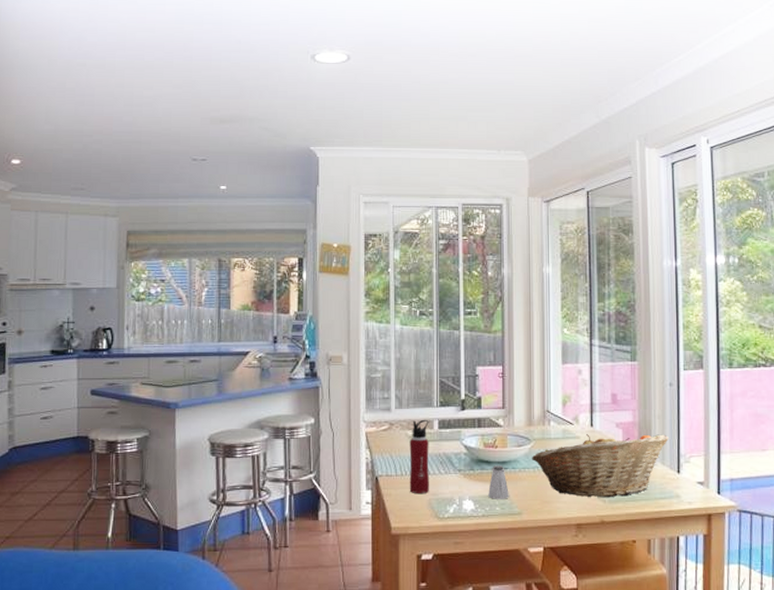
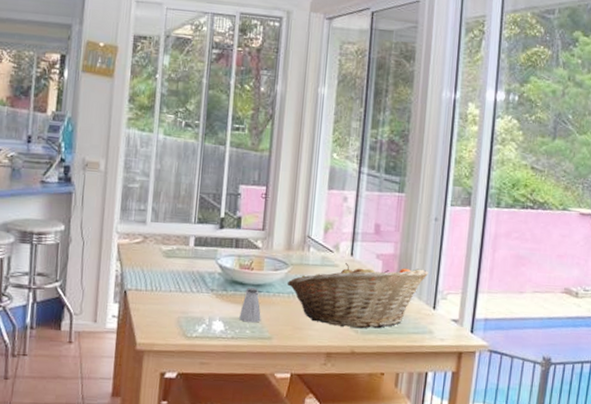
water bottle: present [409,419,429,494] -> none [158,235,185,312]

